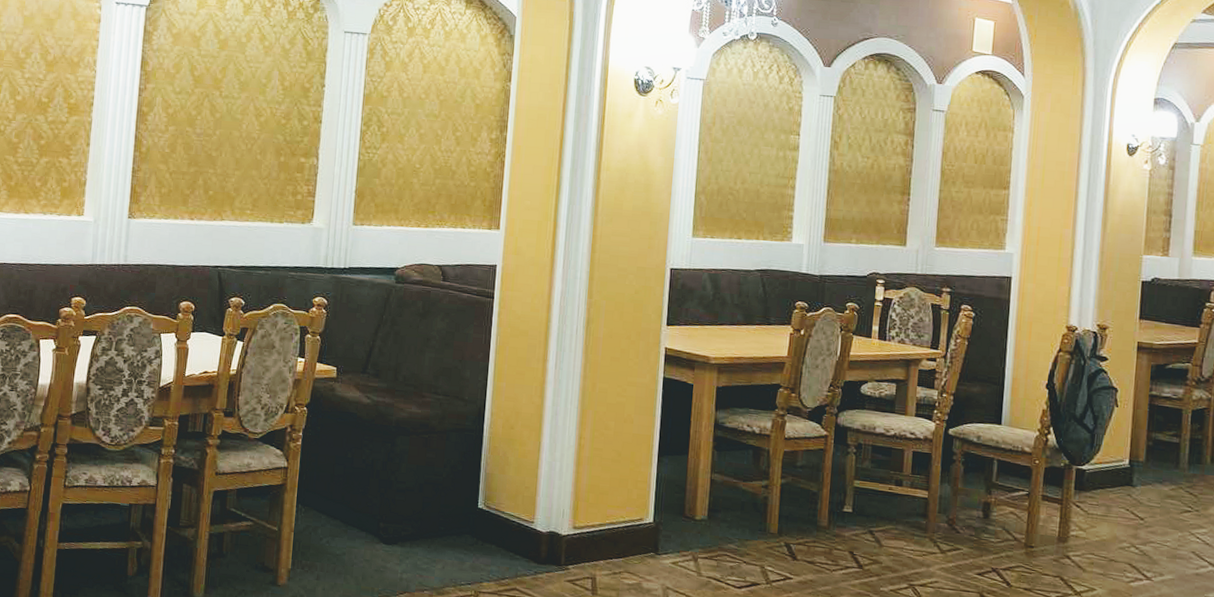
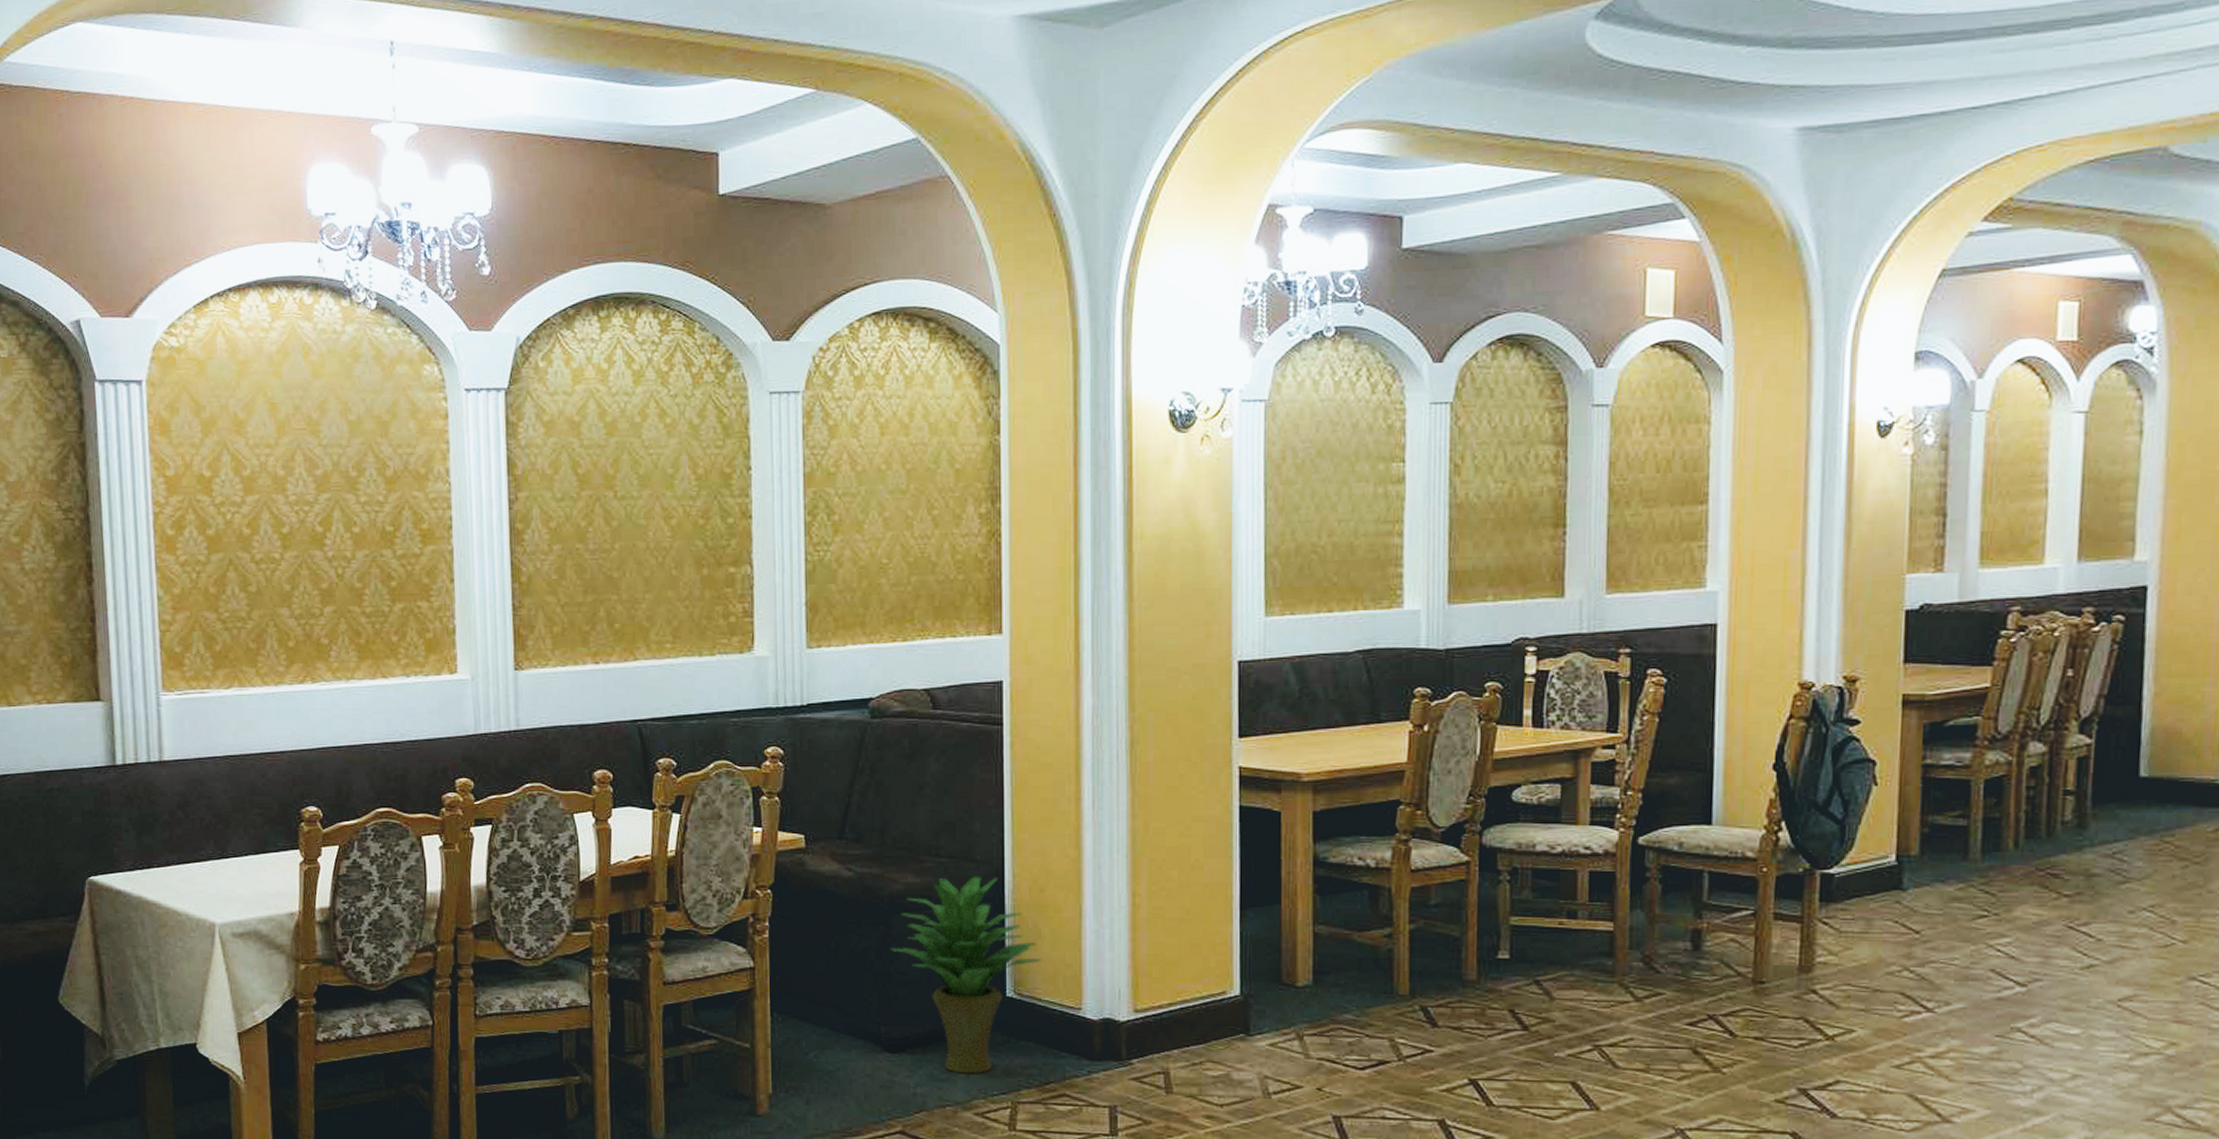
potted plant: none [393,411,507,567] -> present [890,876,1041,1074]

